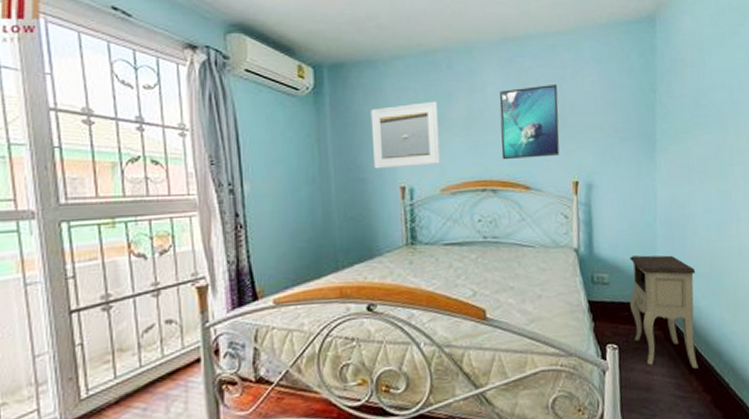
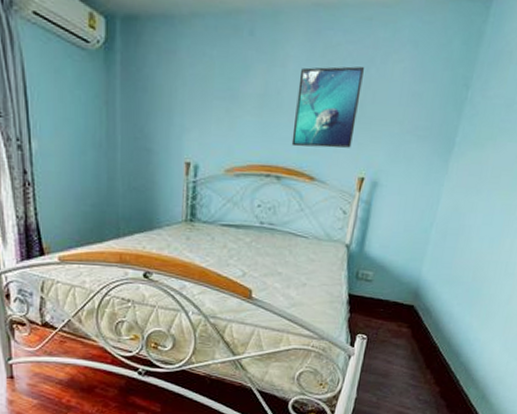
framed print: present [370,101,440,169] -> none [161,71,233,144]
nightstand: present [630,255,699,369] -> none [384,258,457,365]

